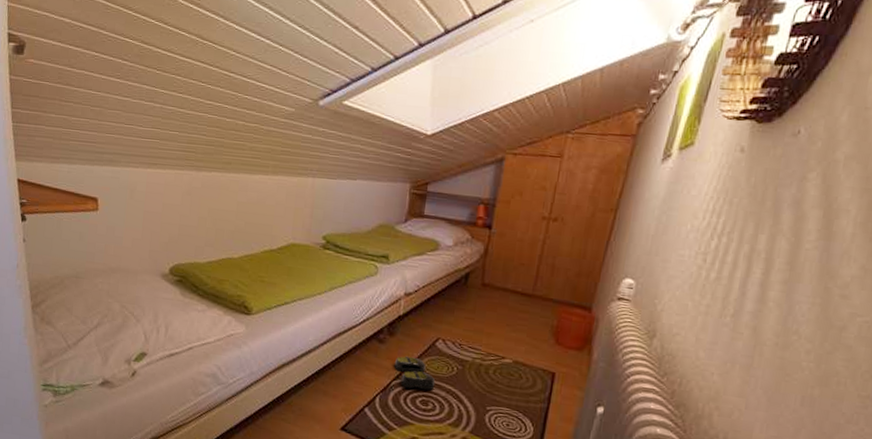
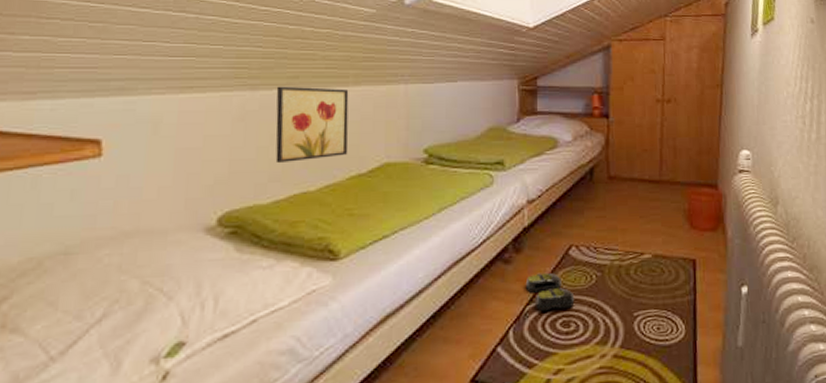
wall art: none [211,169,268,233] -> present [275,86,349,164]

